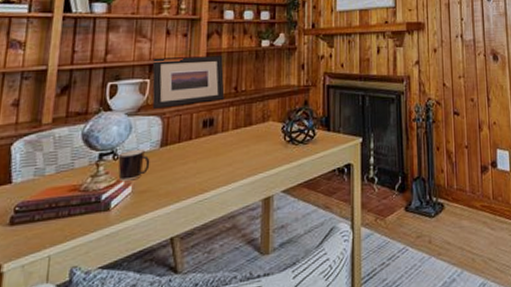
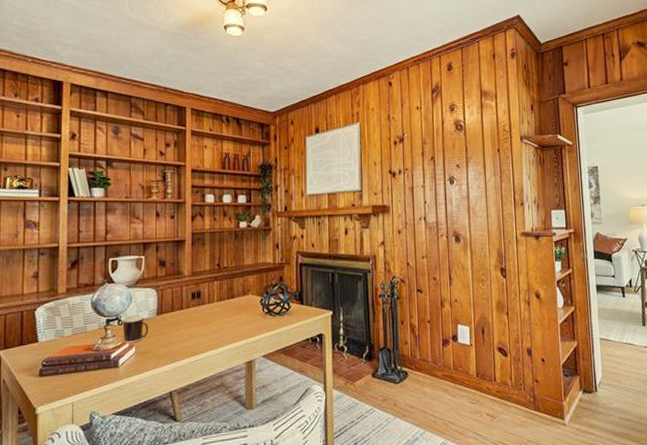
picture frame: present [152,56,225,109] -> none [145,236,209,282]

